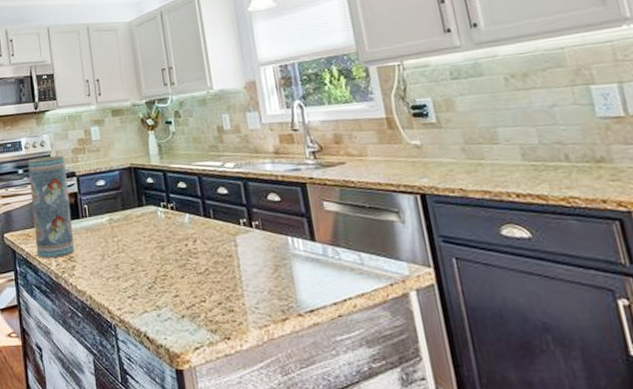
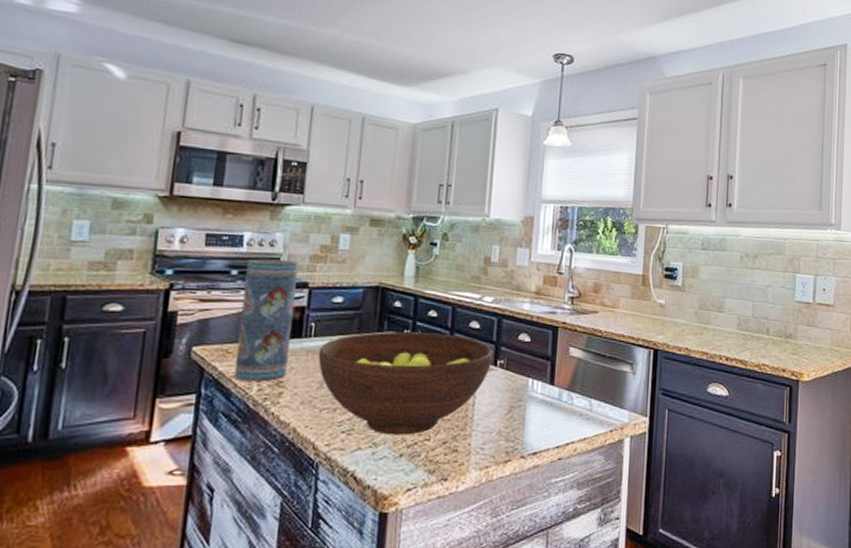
fruit bowl: none [95,202,248,298] -> present [318,331,494,435]

